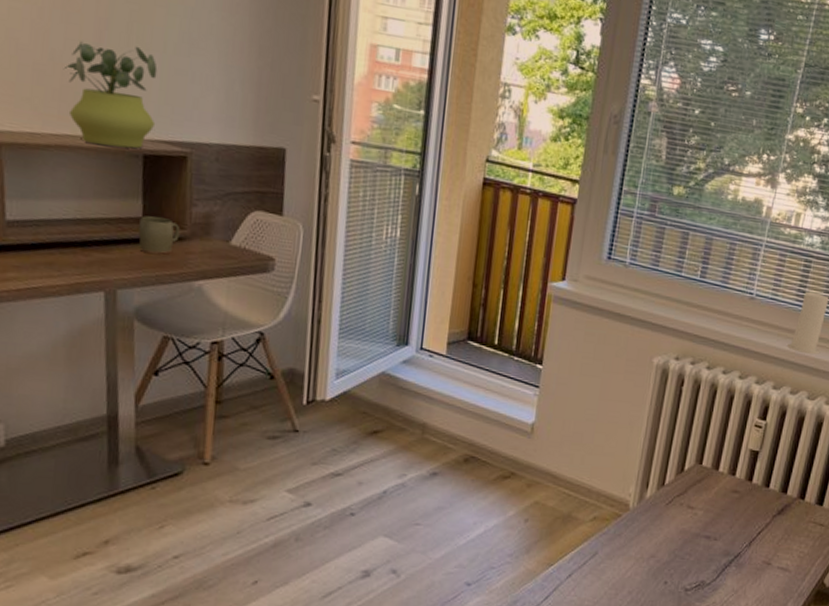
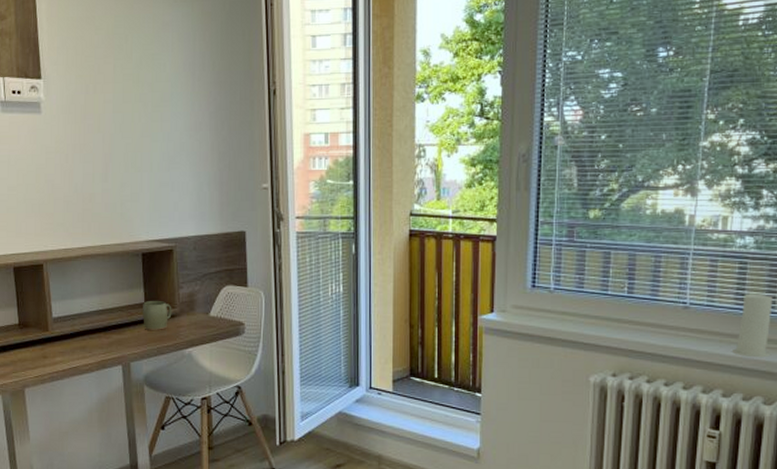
potted plant: present [63,41,158,149] -> none [83,170,149,251]

